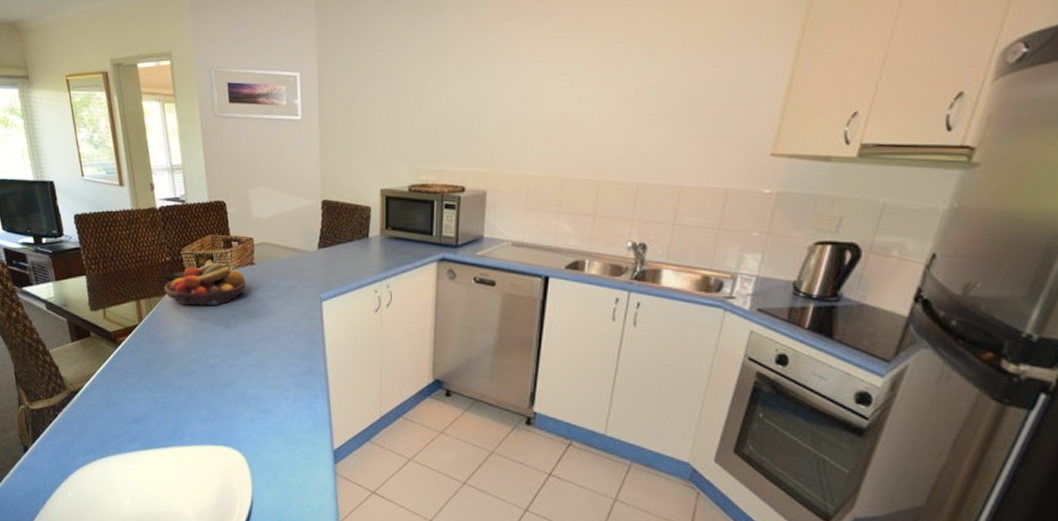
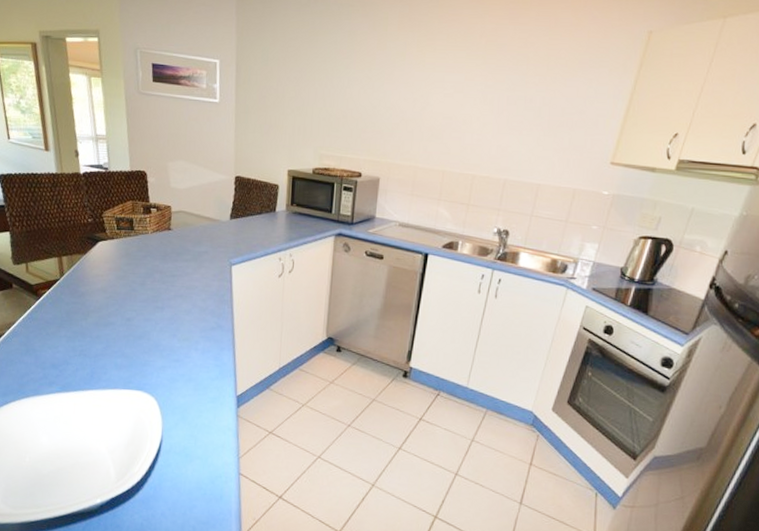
fruit bowl: present [164,259,246,306] -> none [86,223,163,266]

